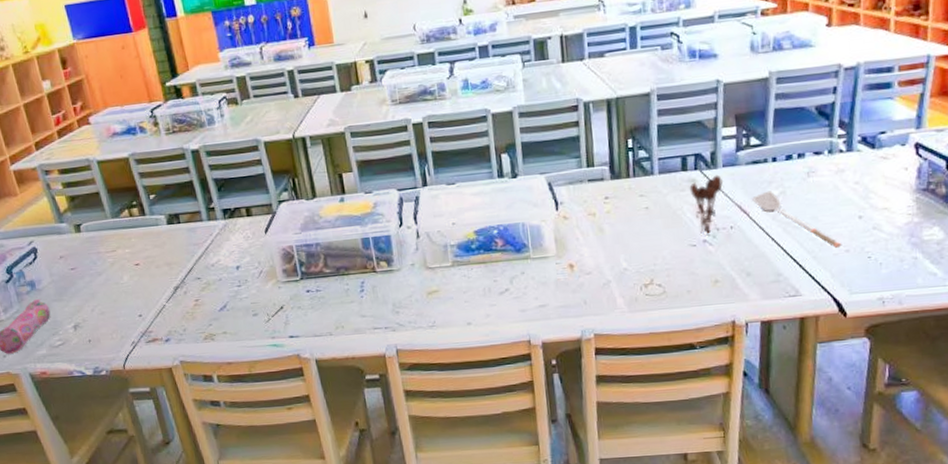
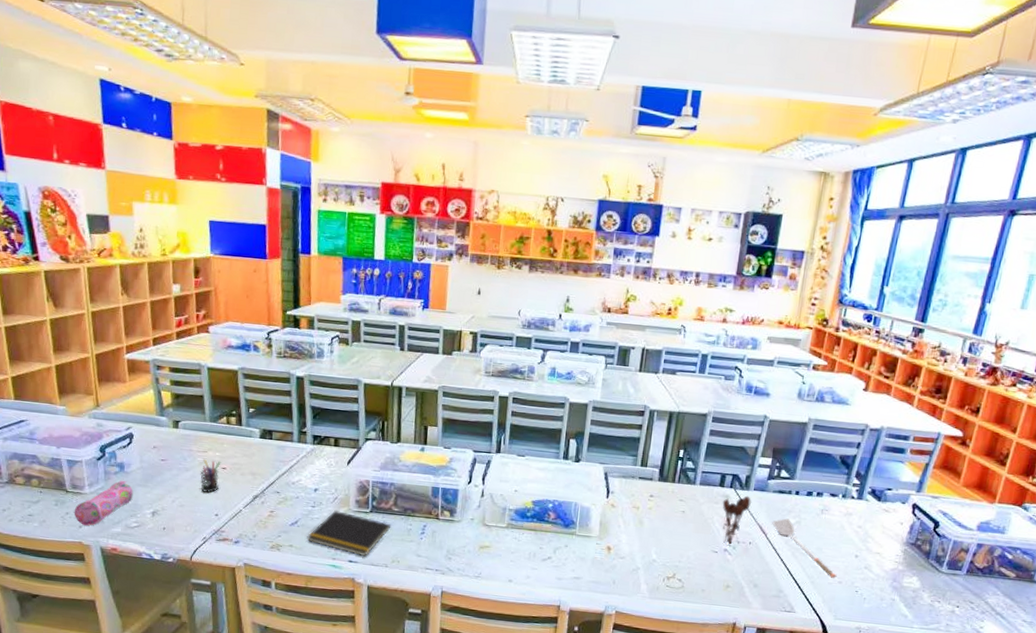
pen holder: none [113,257,136,295] -> present [200,459,221,494]
notepad: none [239,284,327,329] -> present [307,510,391,556]

